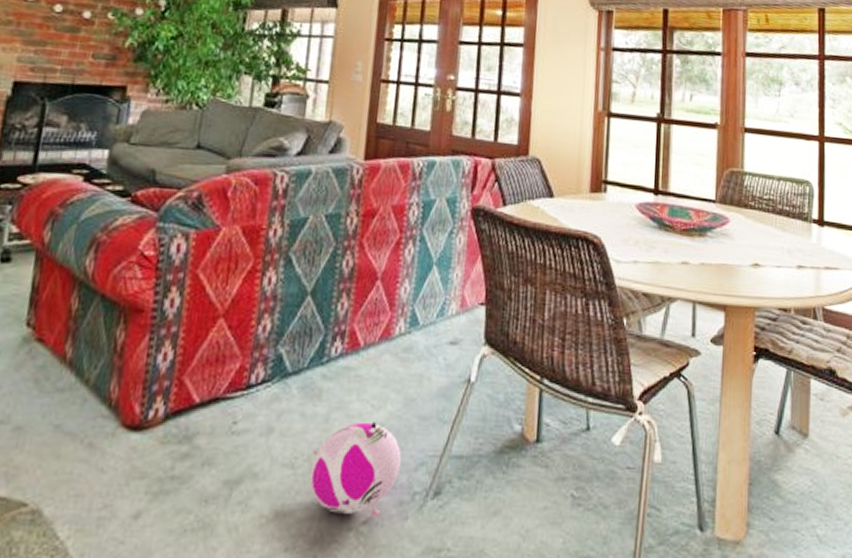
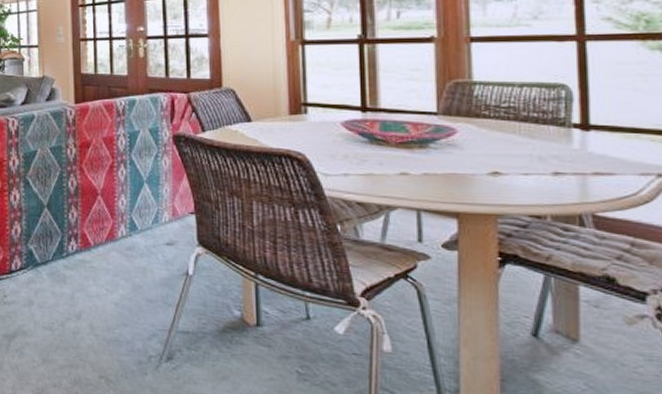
ball: present [308,422,401,517] -> none [64,301,135,371]

